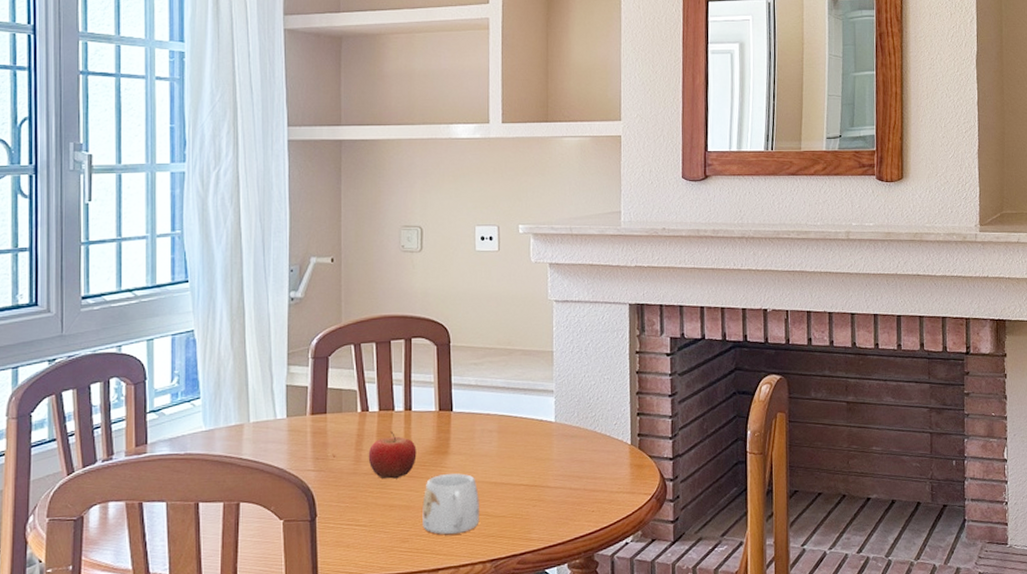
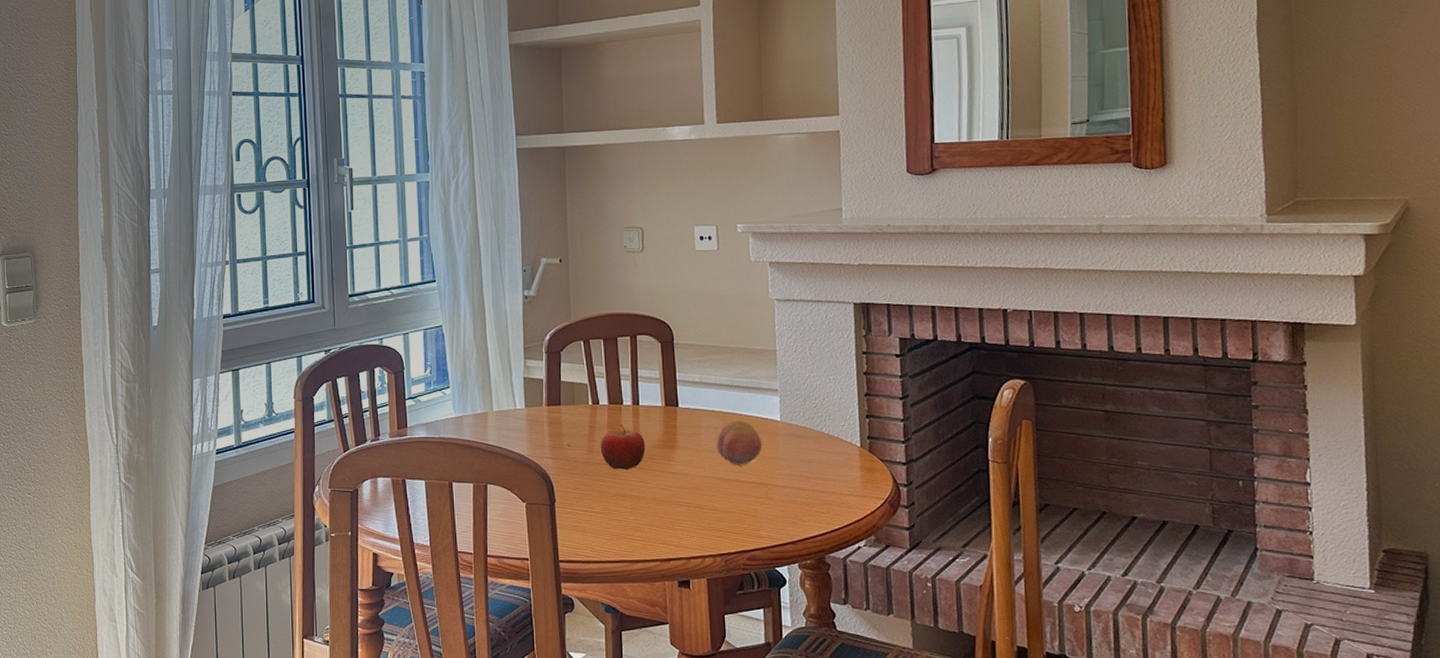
mug: present [422,473,479,535] -> none [652,468,708,527]
fruit: none [490,423,536,468] -> present [716,420,762,465]

